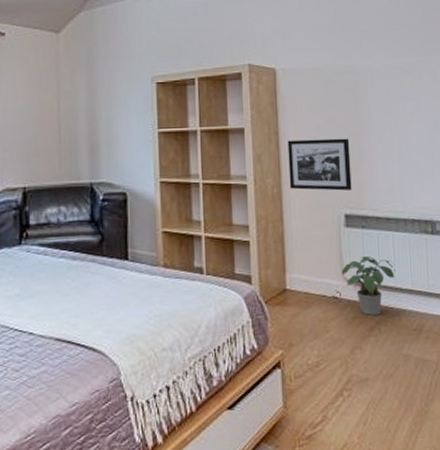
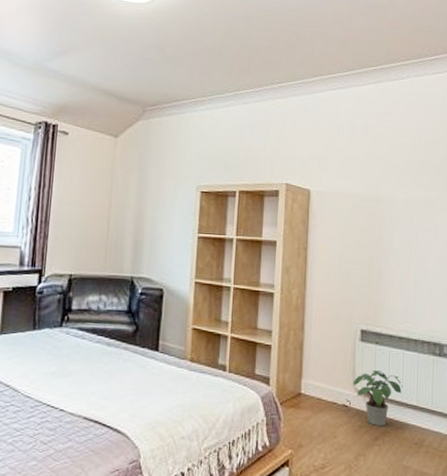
picture frame: present [287,138,352,191] -> none [313,256,371,308]

